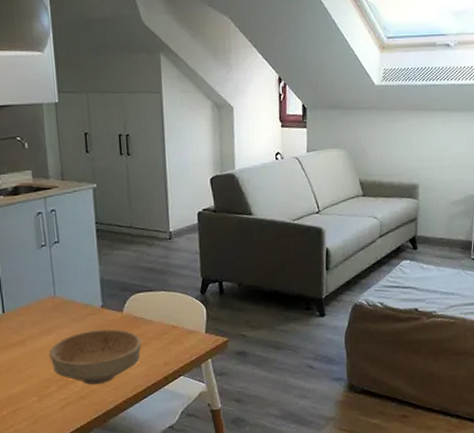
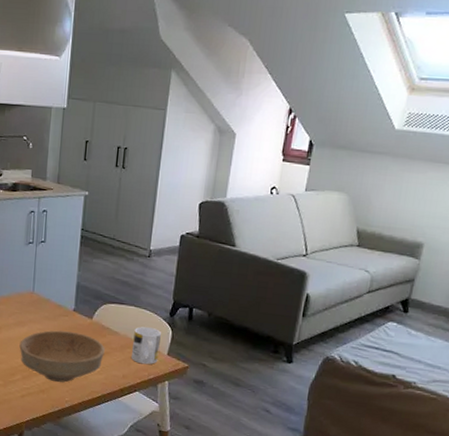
mug: none [168,309,197,347] -> present [131,326,161,365]

